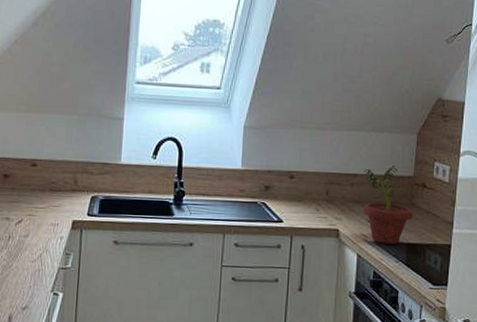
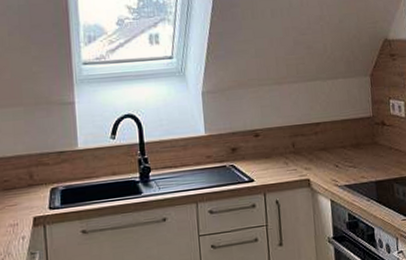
potted plant: present [363,166,413,244] -> none [325,109,377,186]

